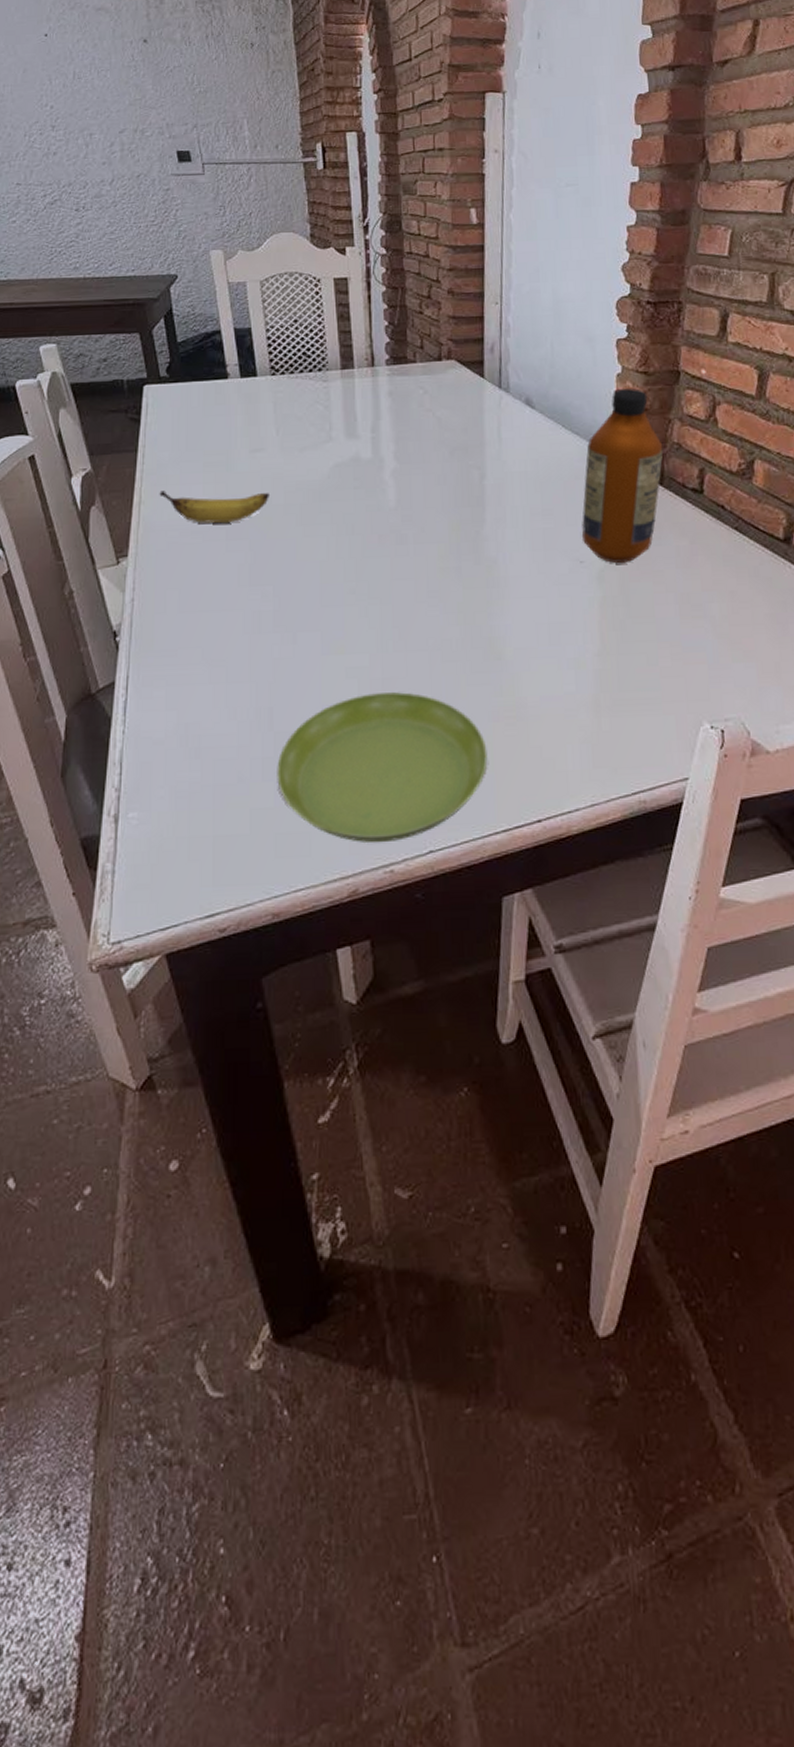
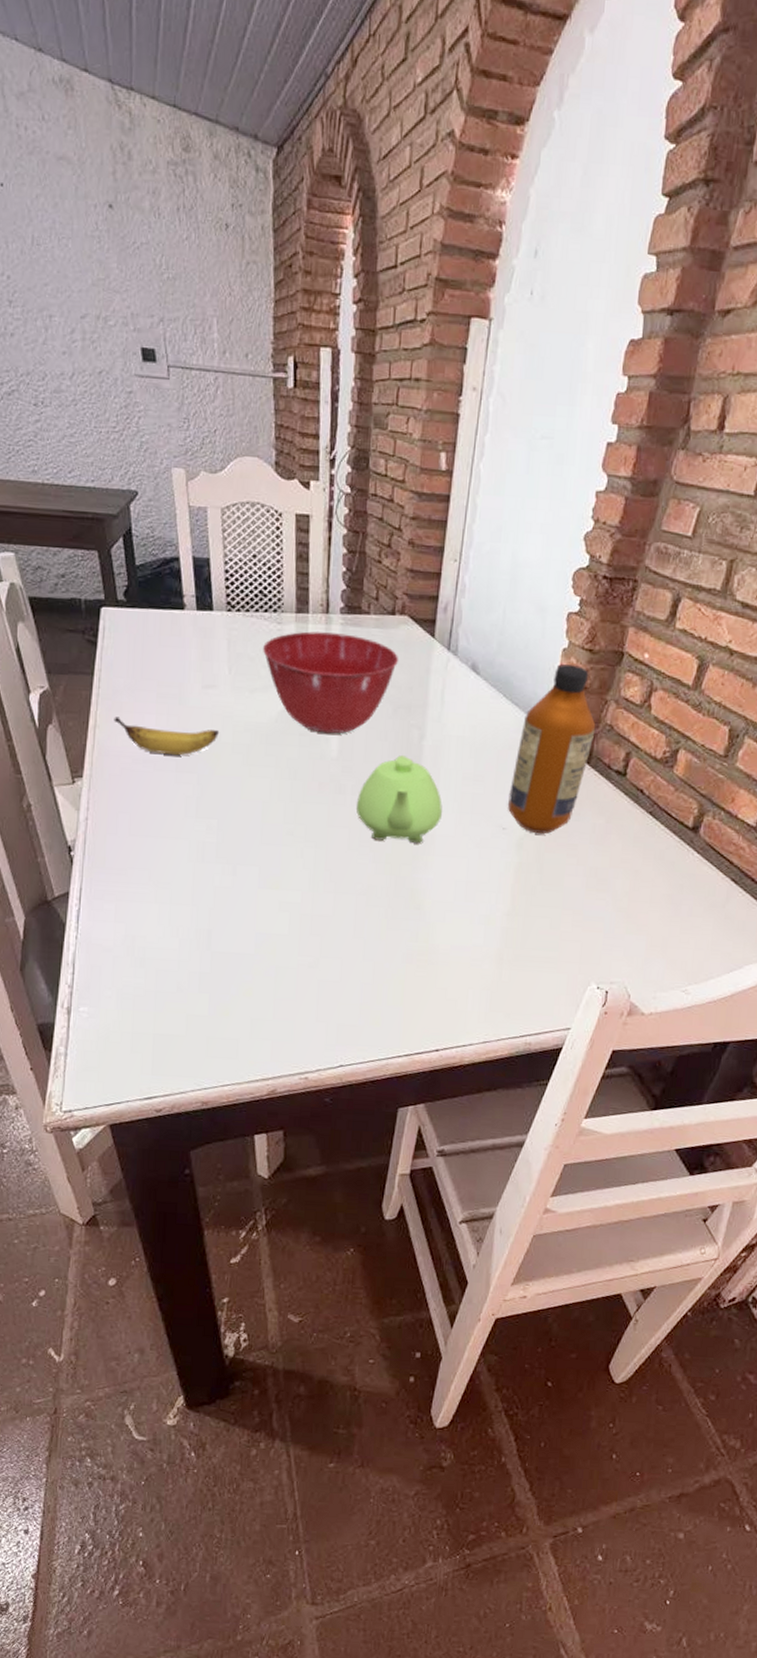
saucer: present [277,692,488,843] -> none [211,927,399,1054]
mixing bowl: none [310,384,451,484] -> present [263,631,399,734]
teapot: none [420,497,513,589] -> present [355,755,442,843]

